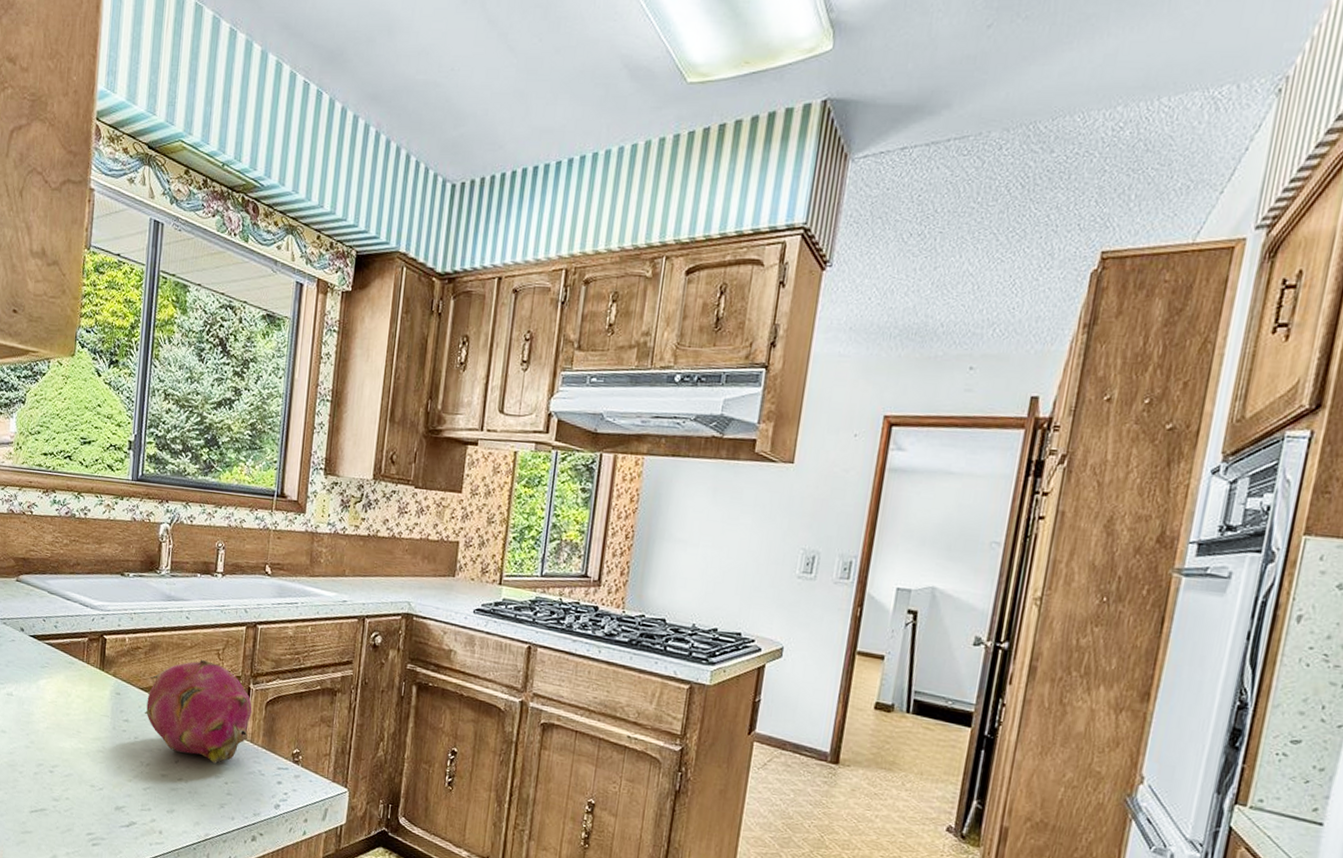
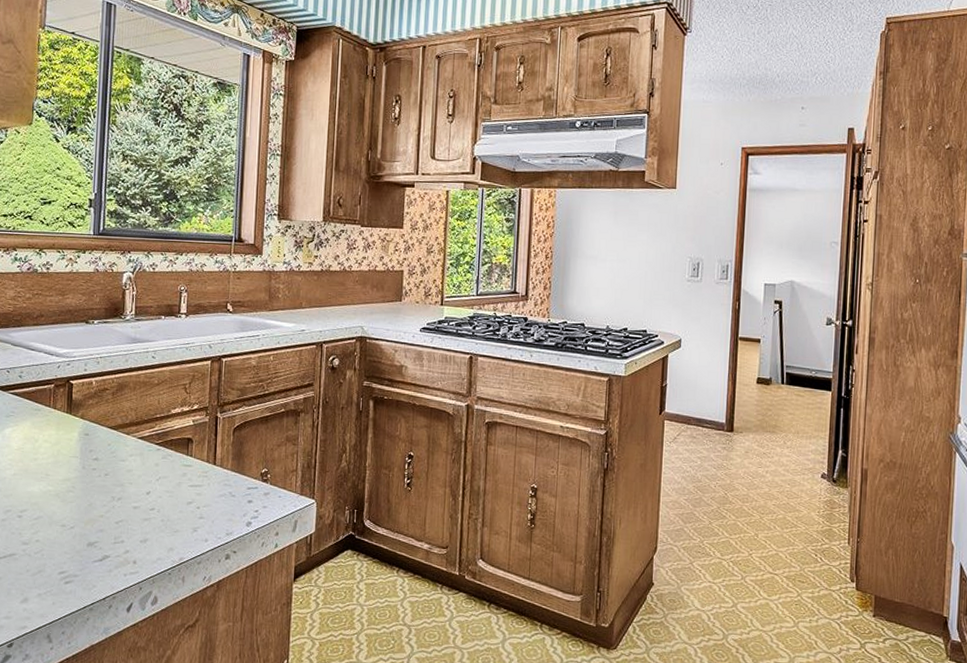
fruit: present [145,660,252,764] -> none [114,395,221,491]

